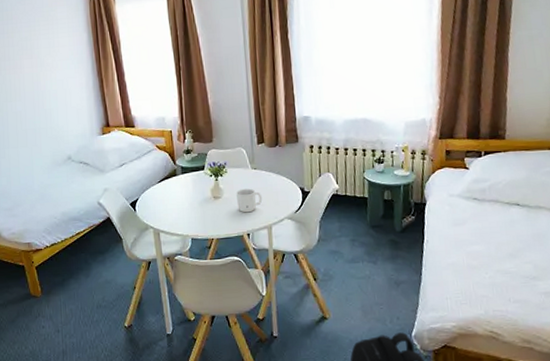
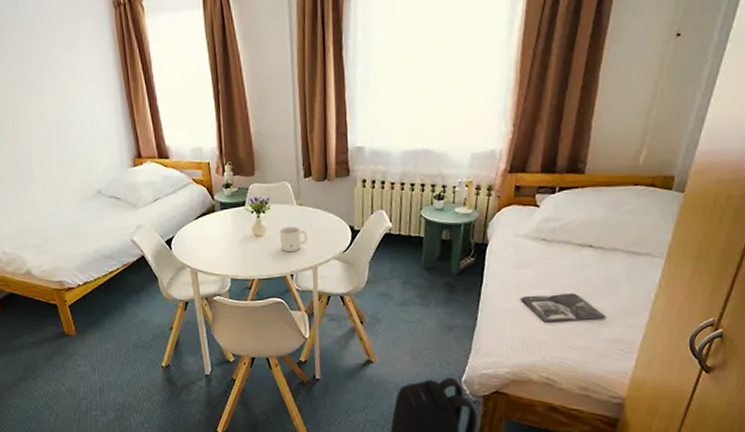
magazine: none [460,248,539,277] -> present [520,293,606,323]

